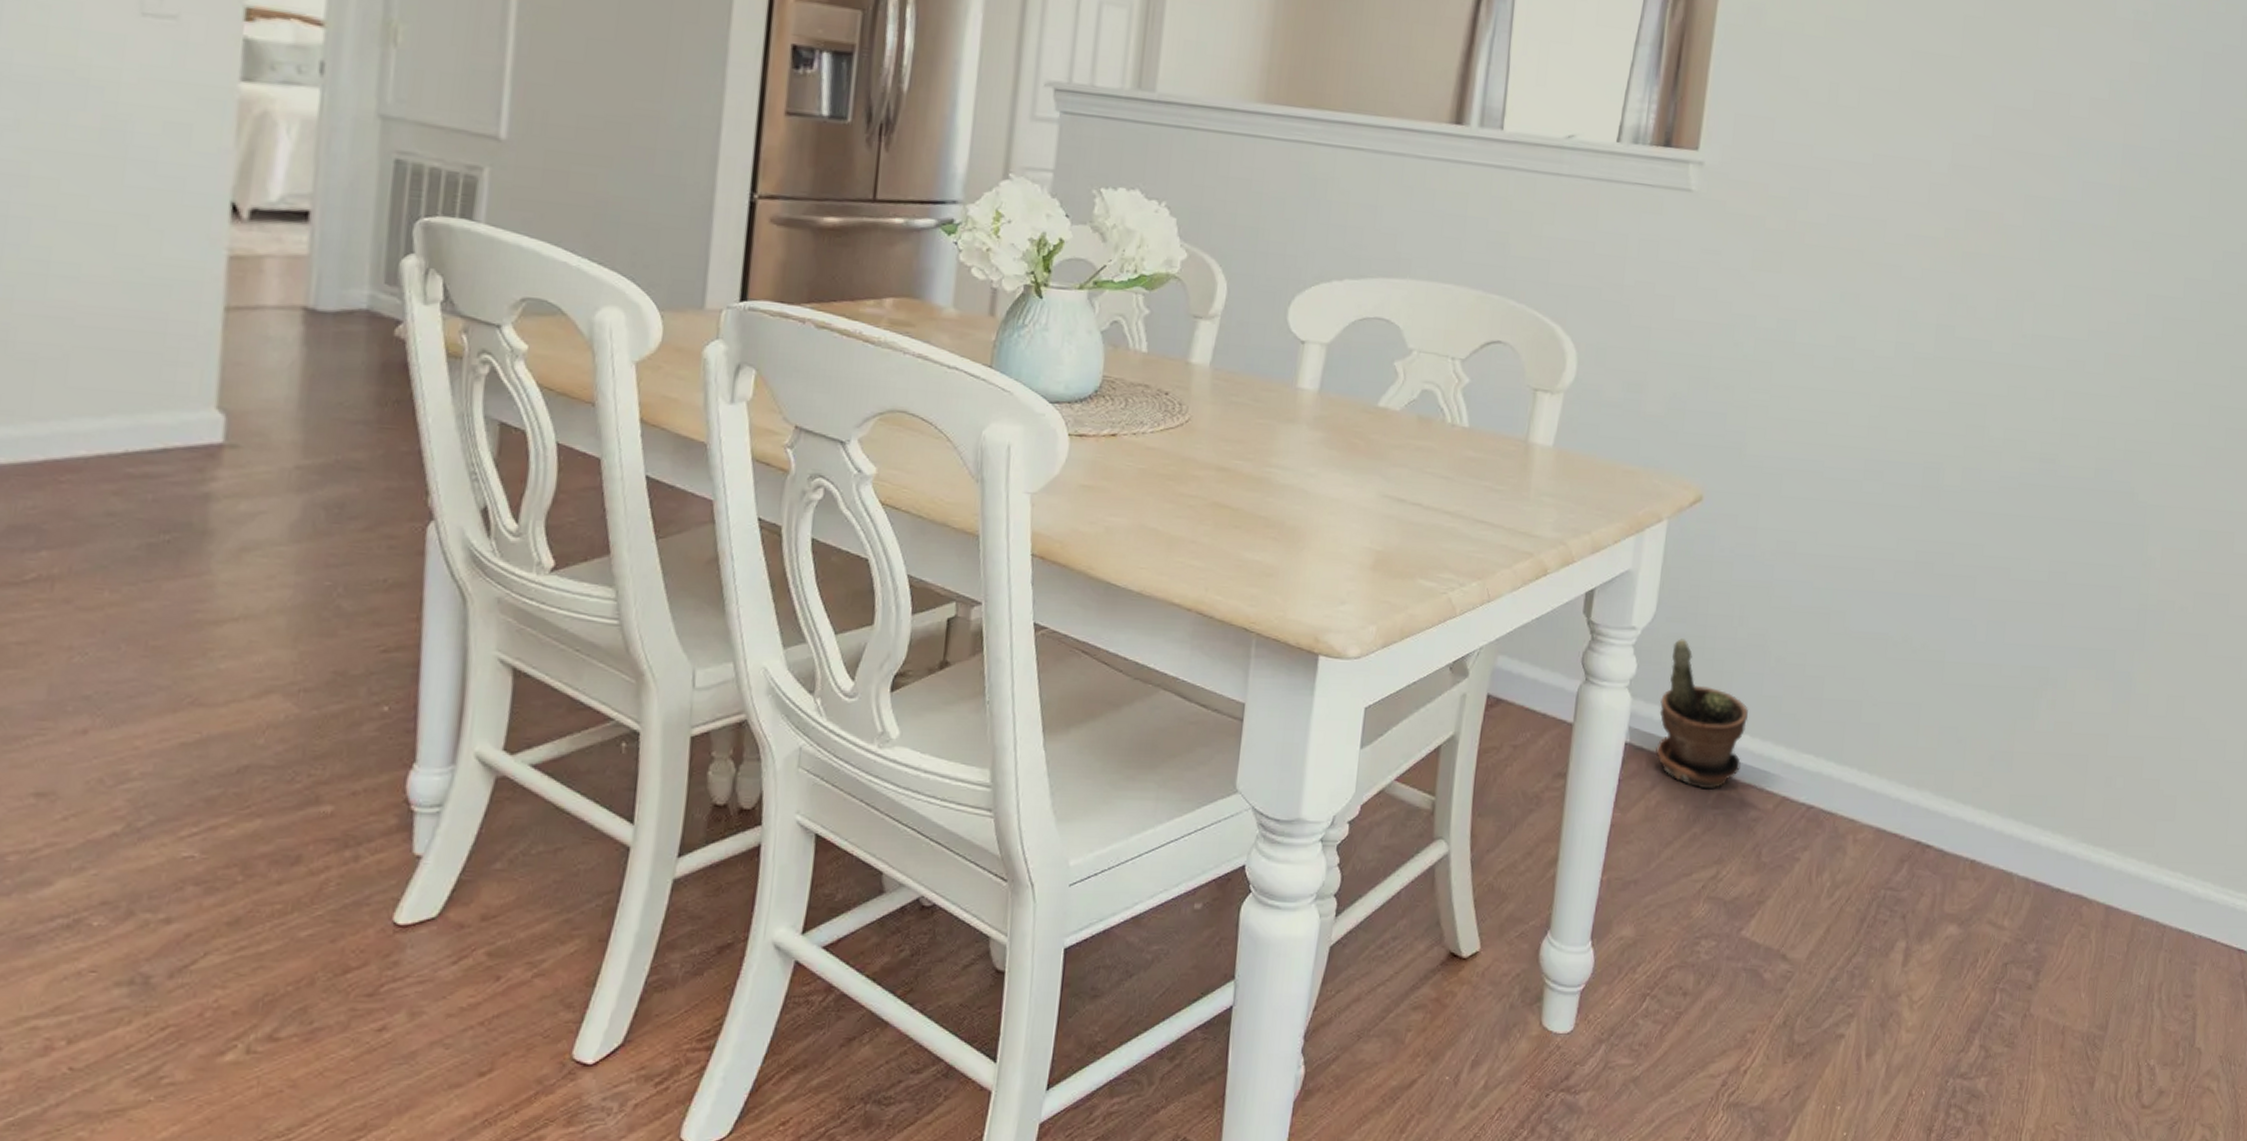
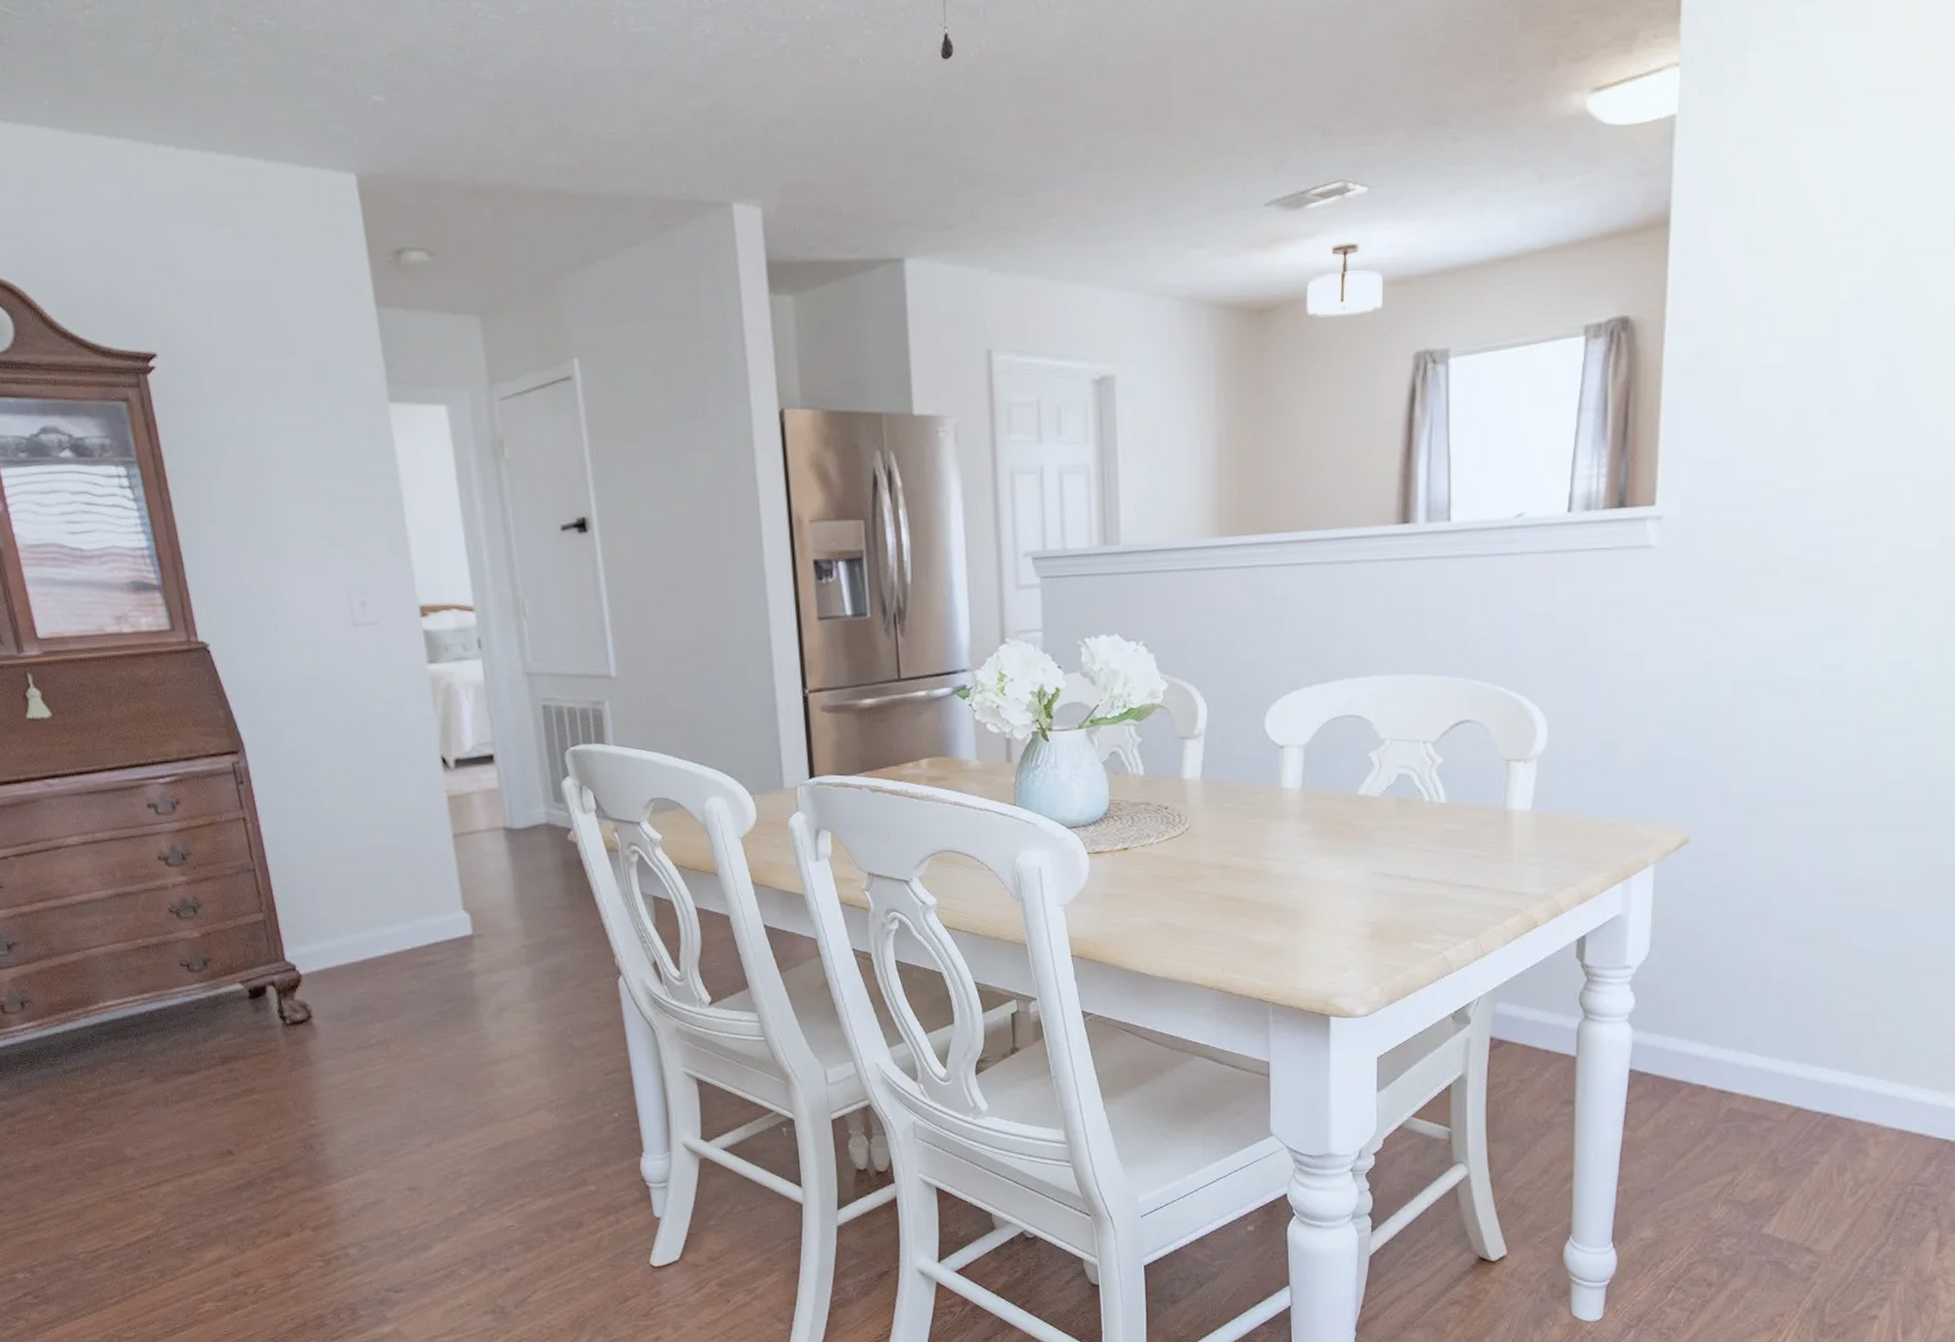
potted plant: present [1656,639,1748,790] -> none [1661,972,1753,1106]

